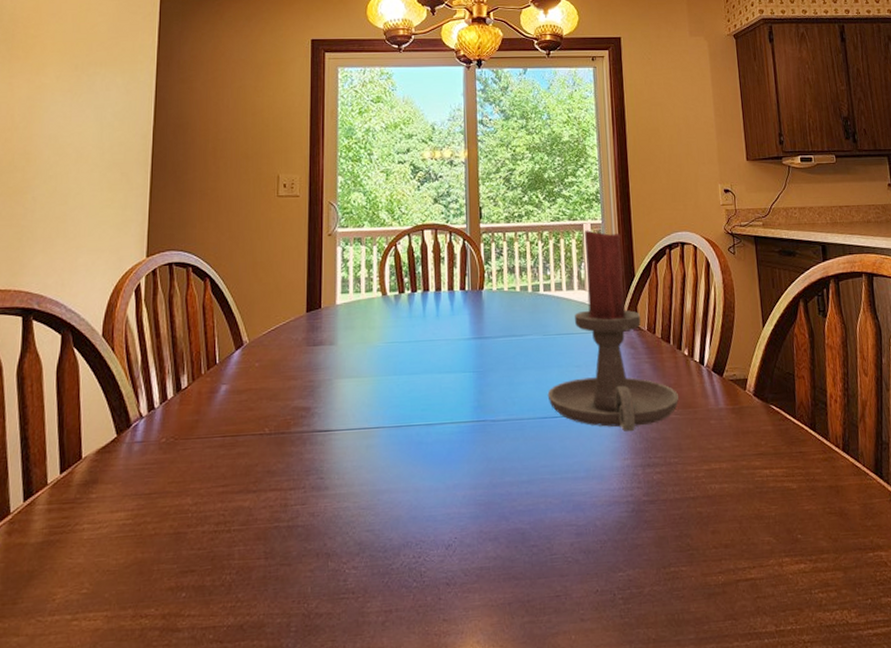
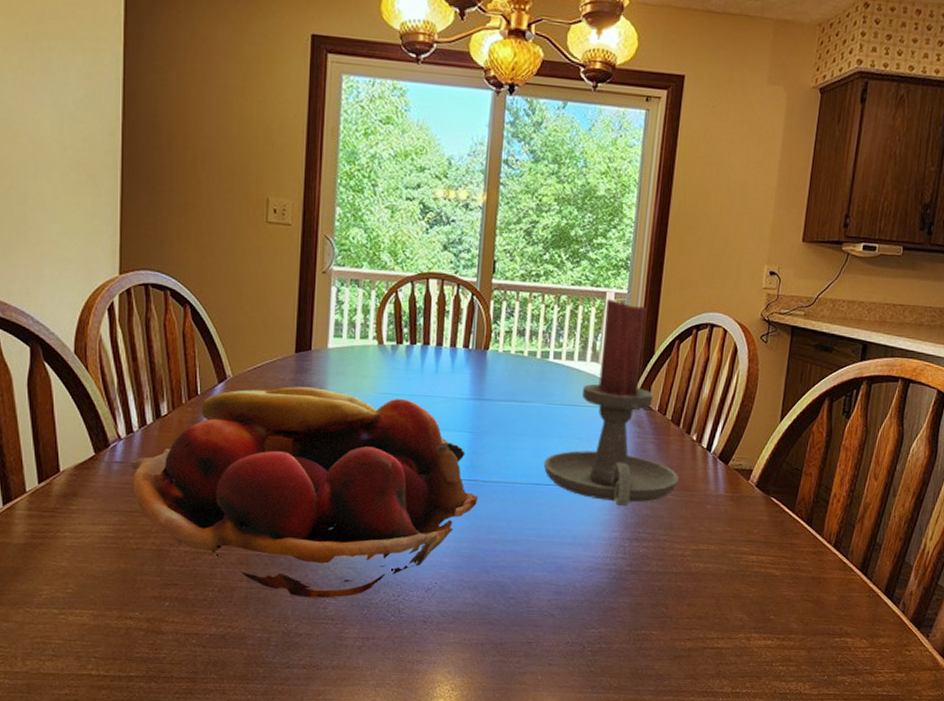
fruit basket: none [150,344,488,571] -> present [130,386,478,598]

